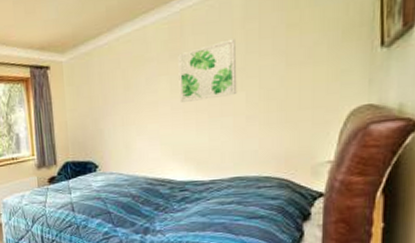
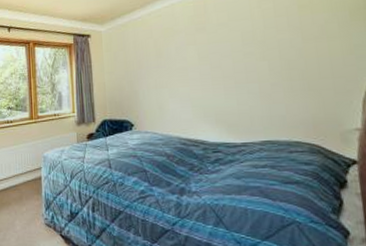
wall art: present [178,38,237,102] -> none [203,16,260,69]

